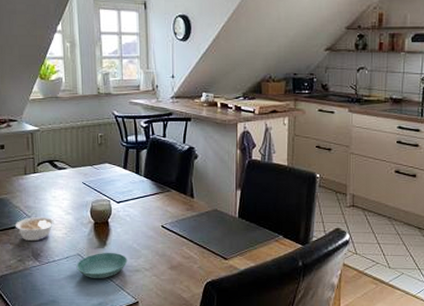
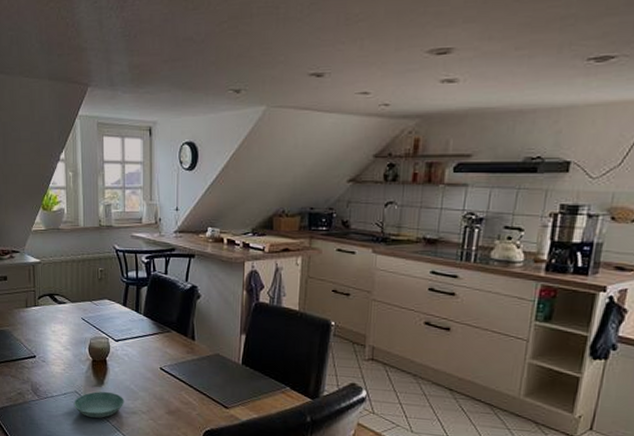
legume: present [15,216,54,241] -> none [15,350,53,375]

